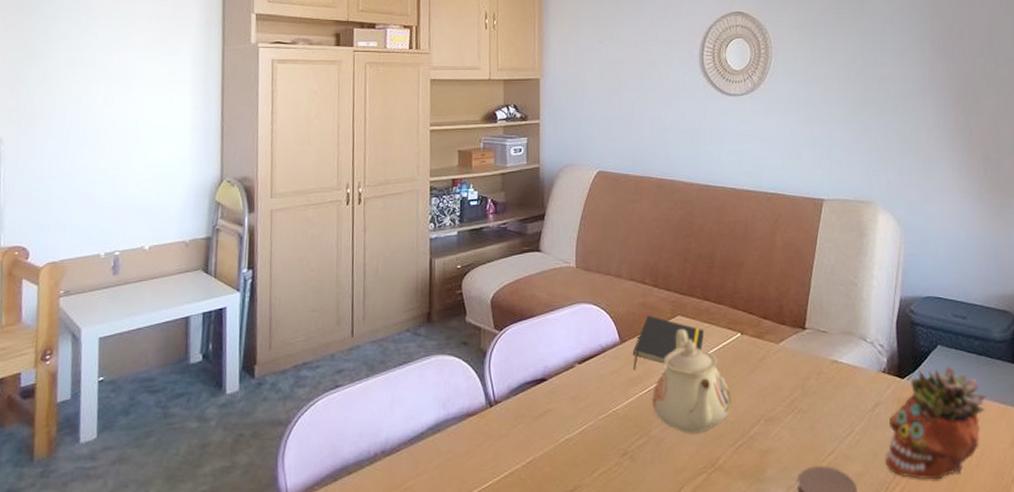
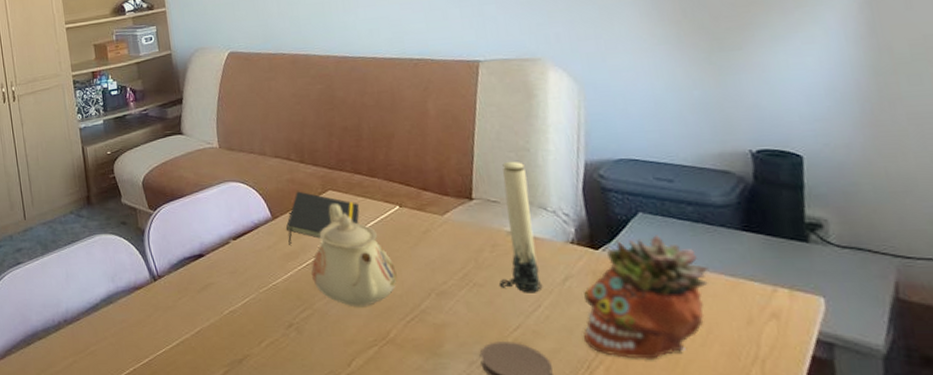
candle: none [820,294,856,419] -> present [498,161,543,293]

